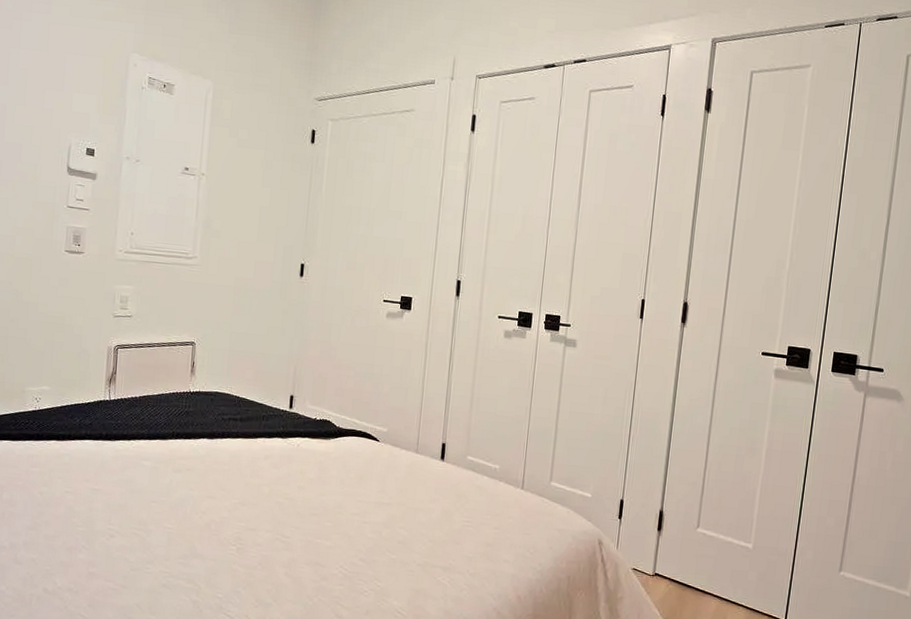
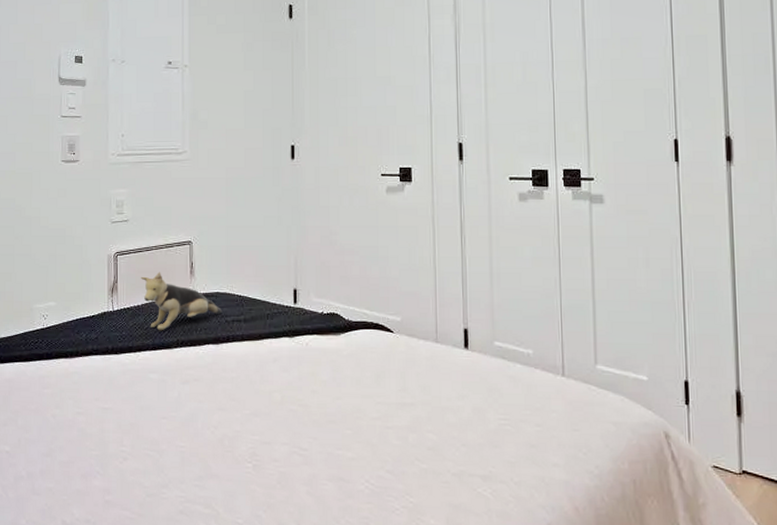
plush toy: none [140,367,220,423] -> present [141,272,223,331]

